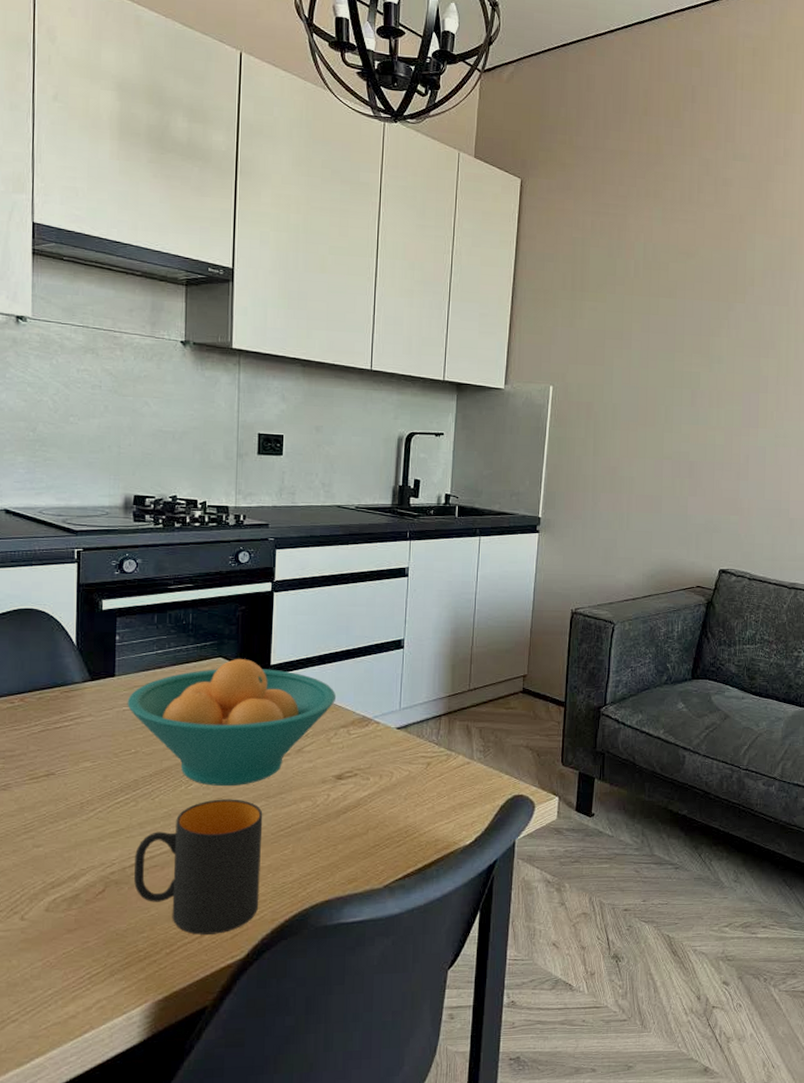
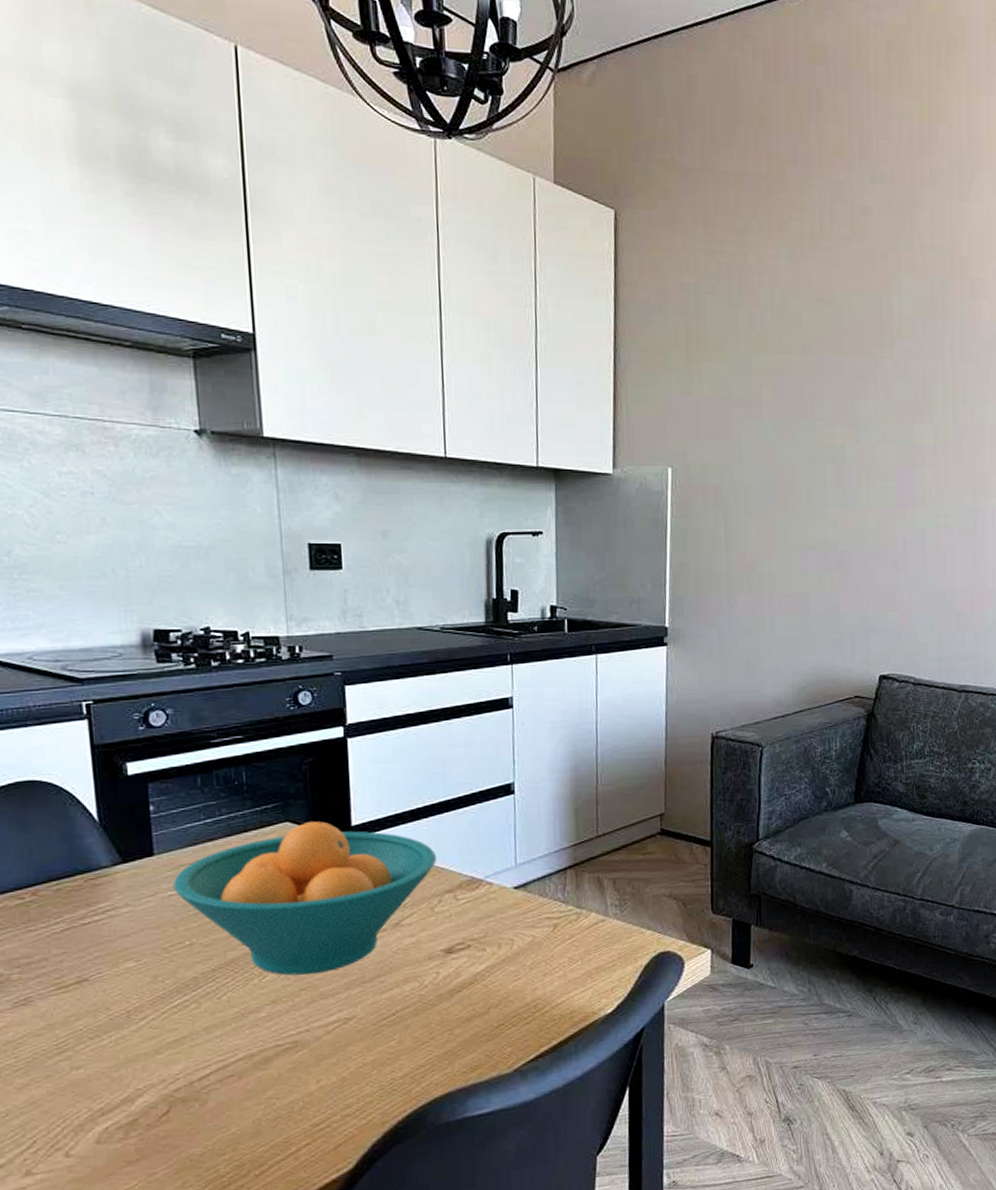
mug: present [134,799,263,935] -> none [203,988,365,1150]

